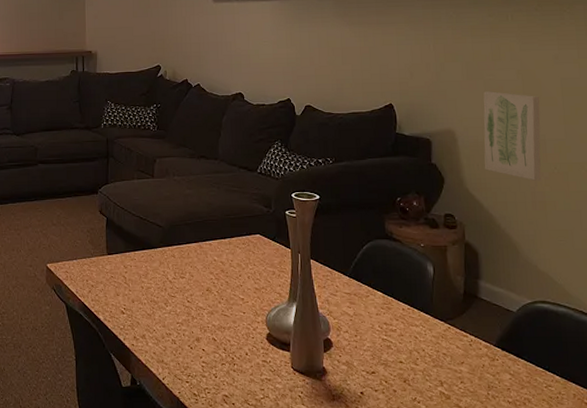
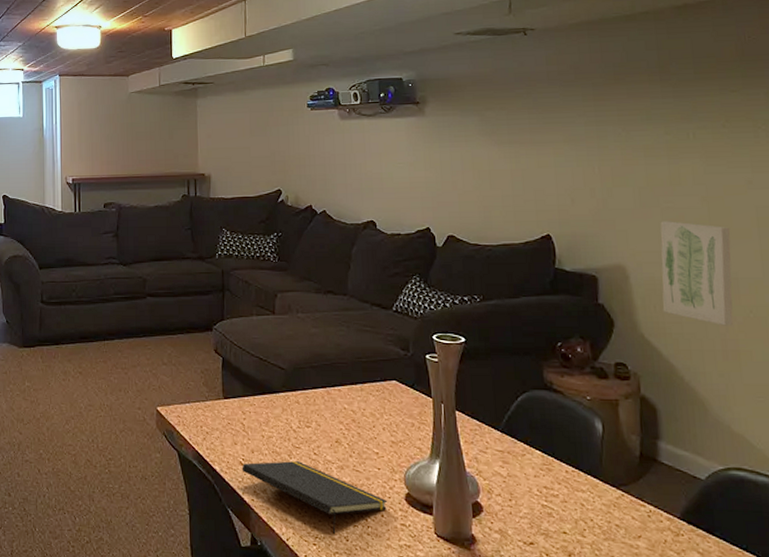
notepad: none [123,309,252,372] -> present [241,461,388,534]

